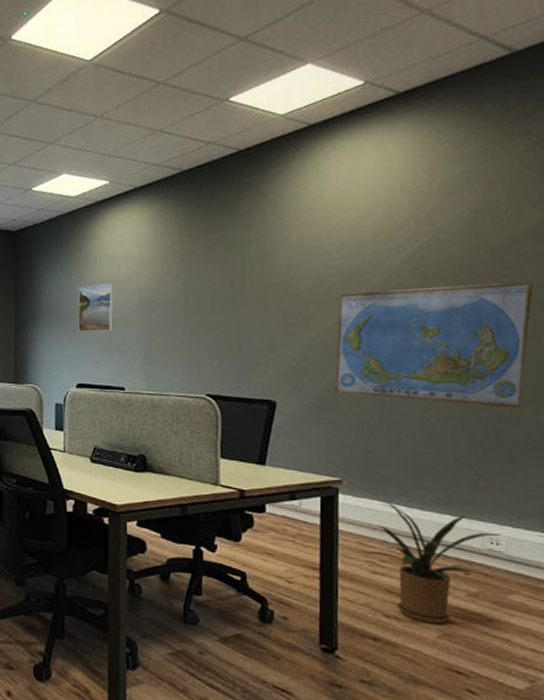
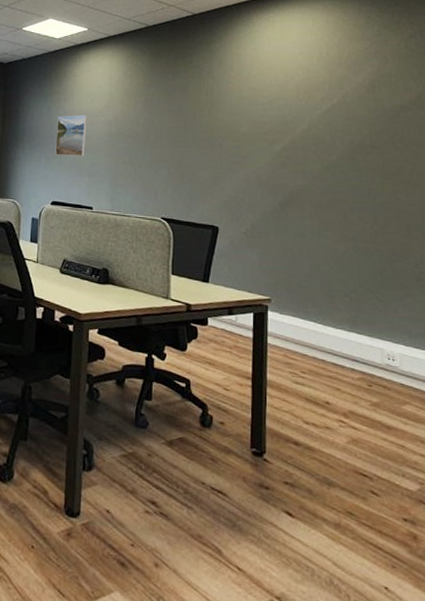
world map: present [334,281,533,407] -> none [265,138,417,243]
house plant: present [365,499,503,624] -> none [289,317,397,431]

